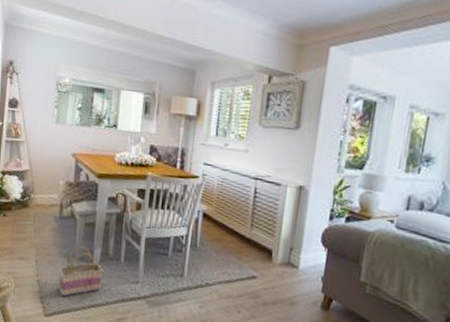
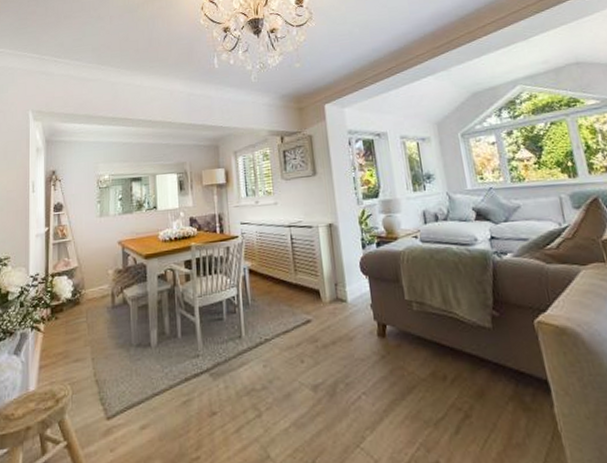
basket: present [58,246,103,297] -> none [117,331,162,392]

